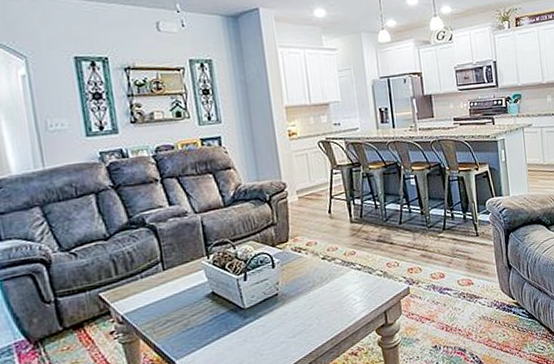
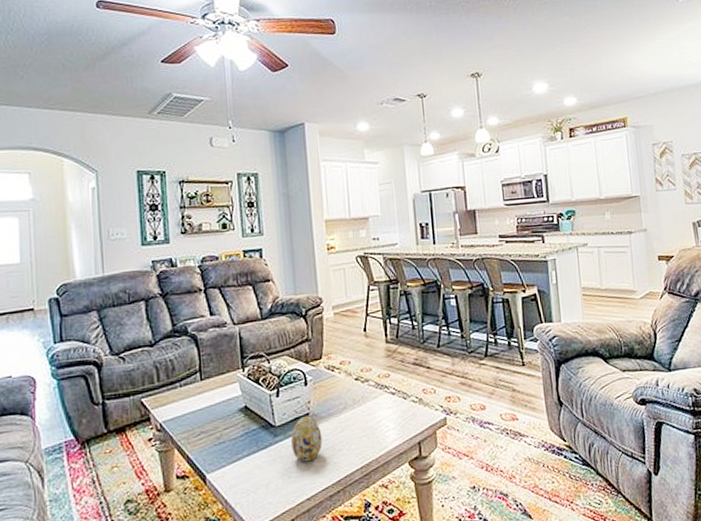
decorative egg: none [261,296,293,340] -> present [291,416,323,462]

